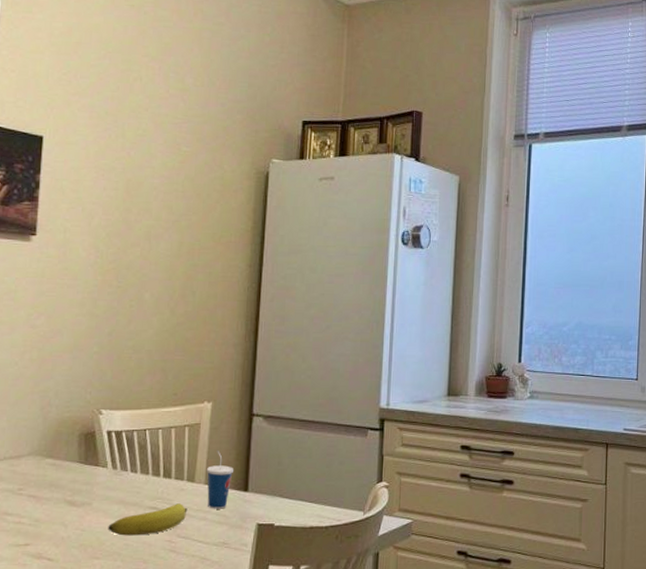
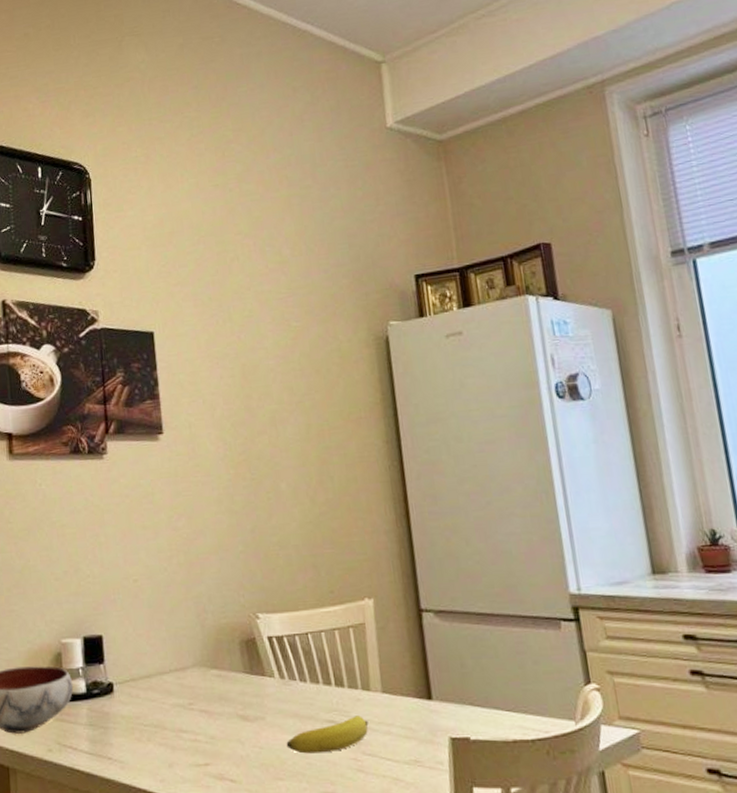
cup: present [206,449,233,509] -> none [380,652,412,722]

